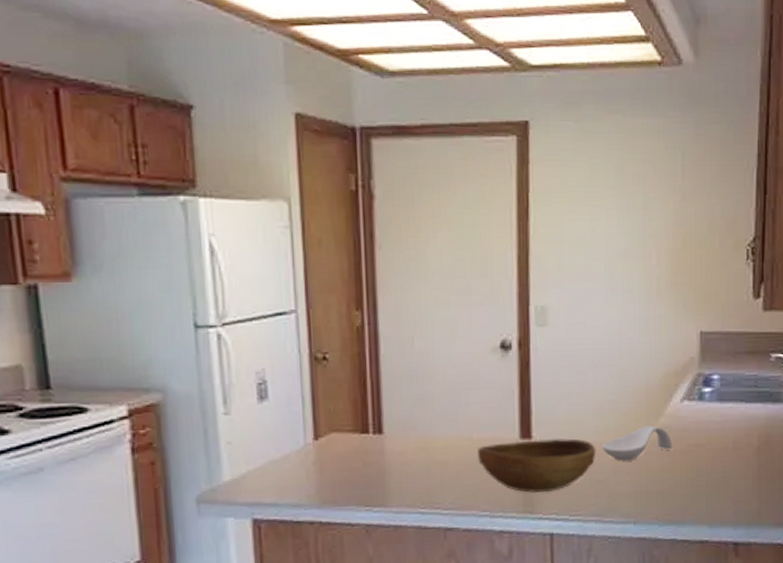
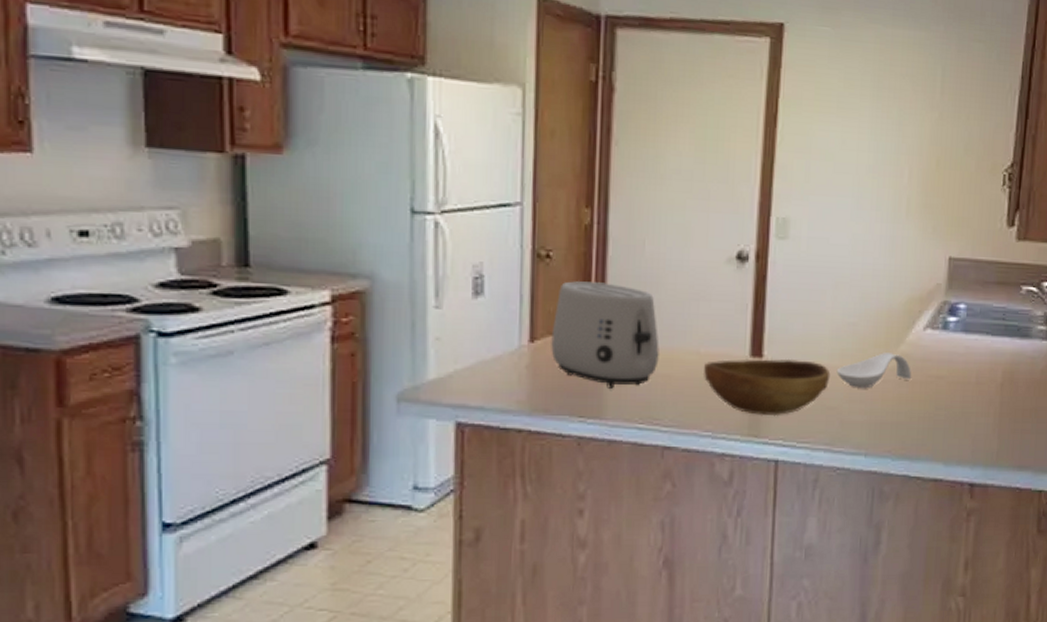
toaster: none [334,379,435,478] -> present [551,281,659,389]

